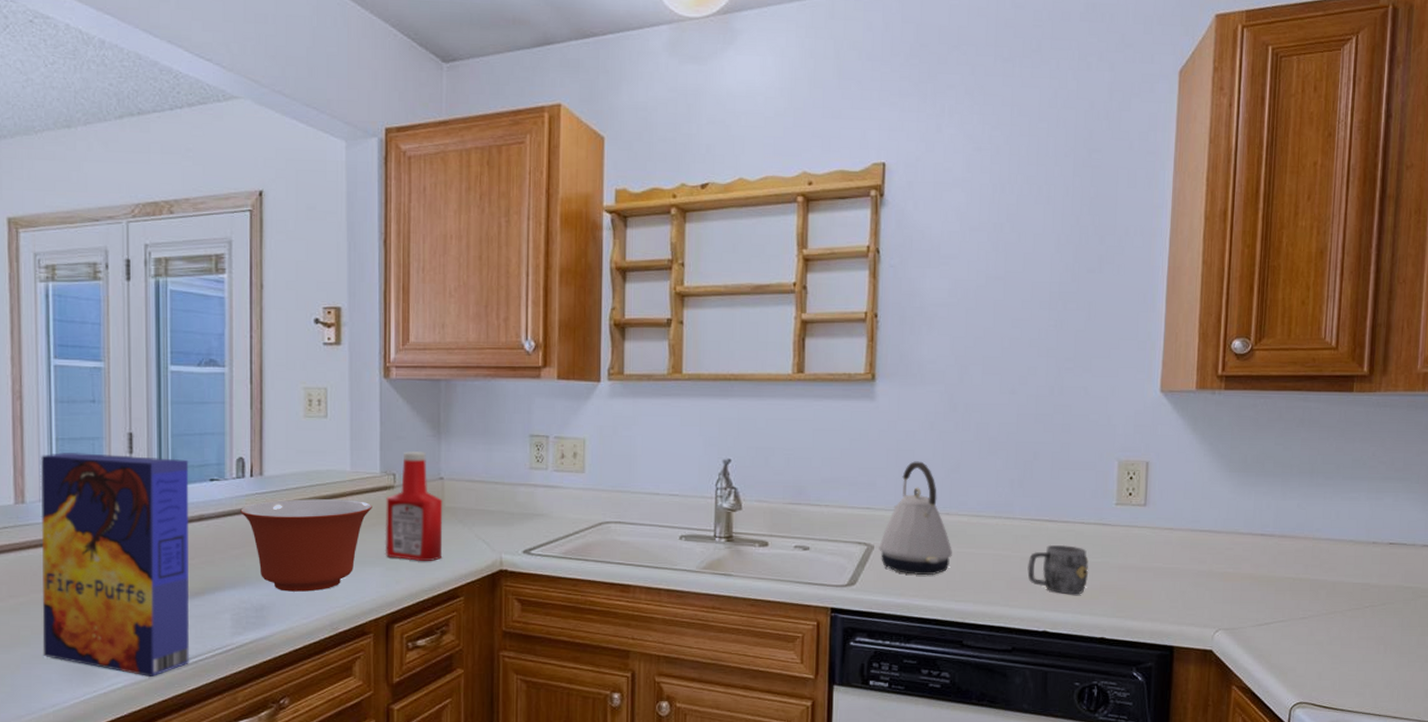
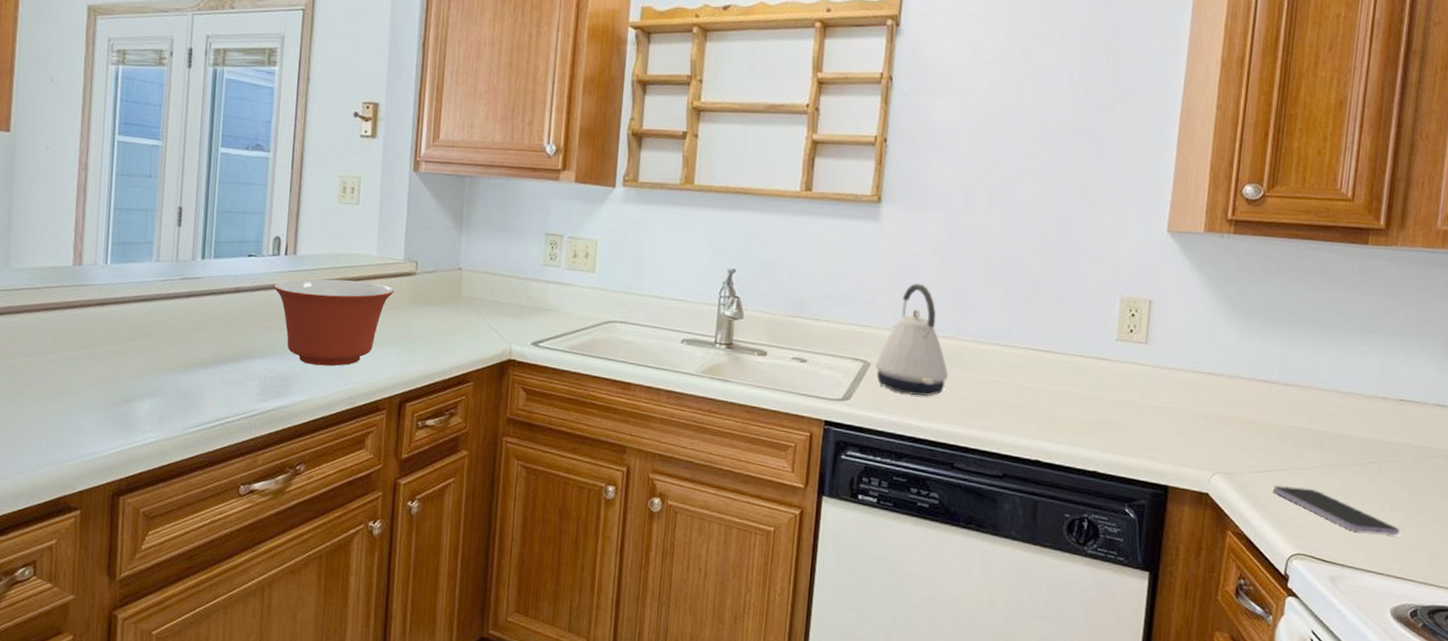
cereal box: present [40,452,190,676] -> none [87,221,231,434]
ketchup bottle: present [385,451,443,561] -> none [403,241,460,346]
mug: present [1027,544,1089,595] -> none [1022,375,1085,427]
smartphone: none [1274,636,1394,677] -> present [1273,485,1400,536]

